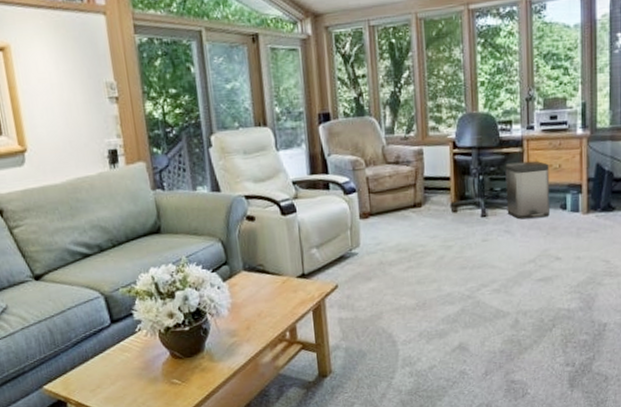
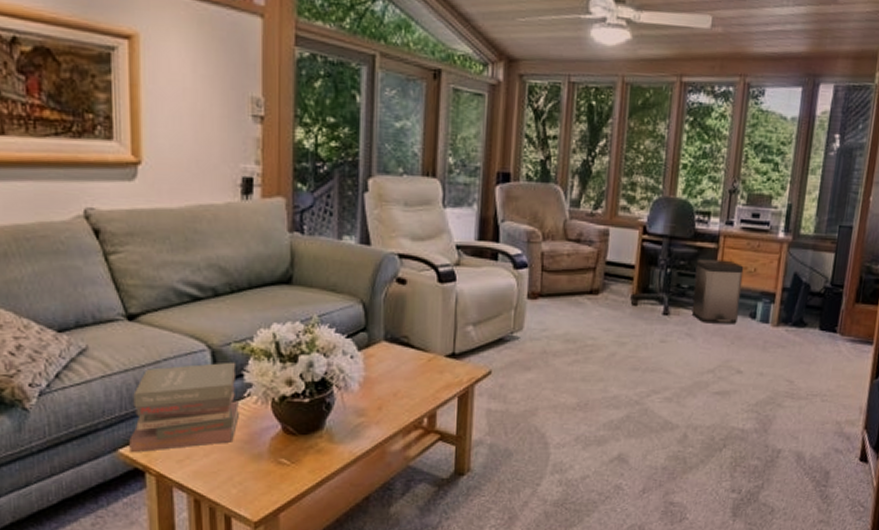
books: none [48,303,135,388] -> present [129,361,239,453]

